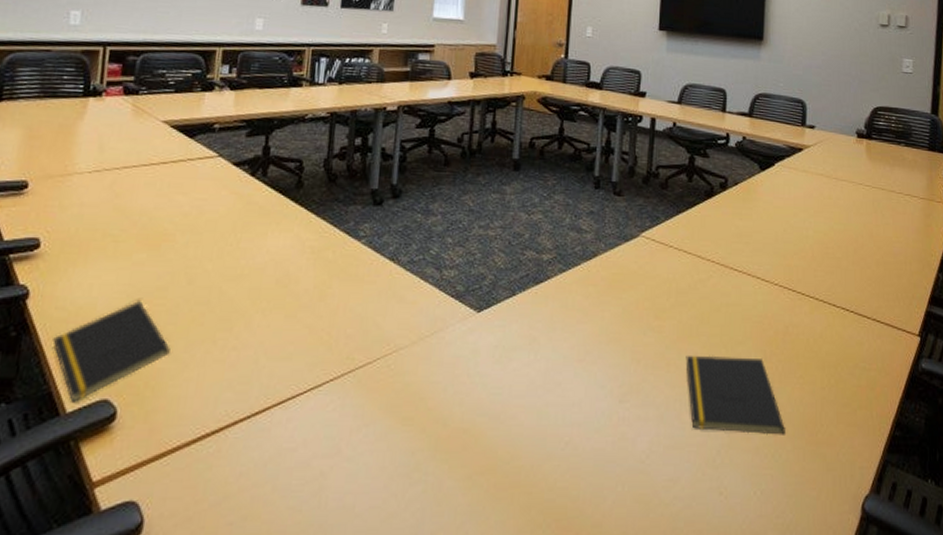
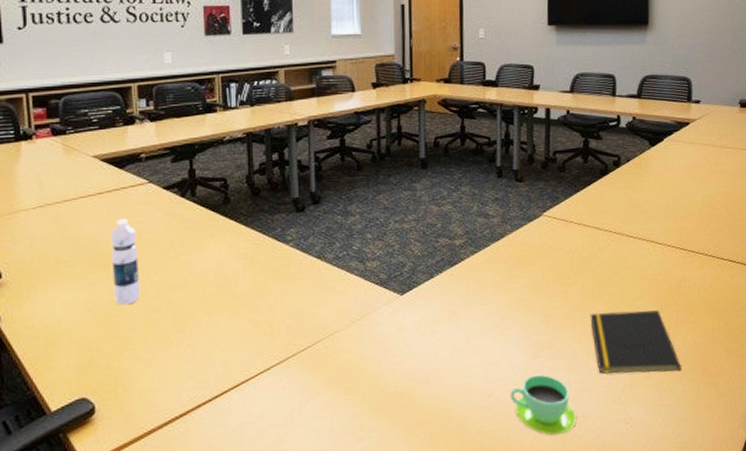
notepad: present [53,301,170,402] -> none [28,314,133,403]
water bottle: none [160,194,197,293] -> present [111,219,141,306]
cup: none [589,423,665,500] -> present [510,374,577,436]

